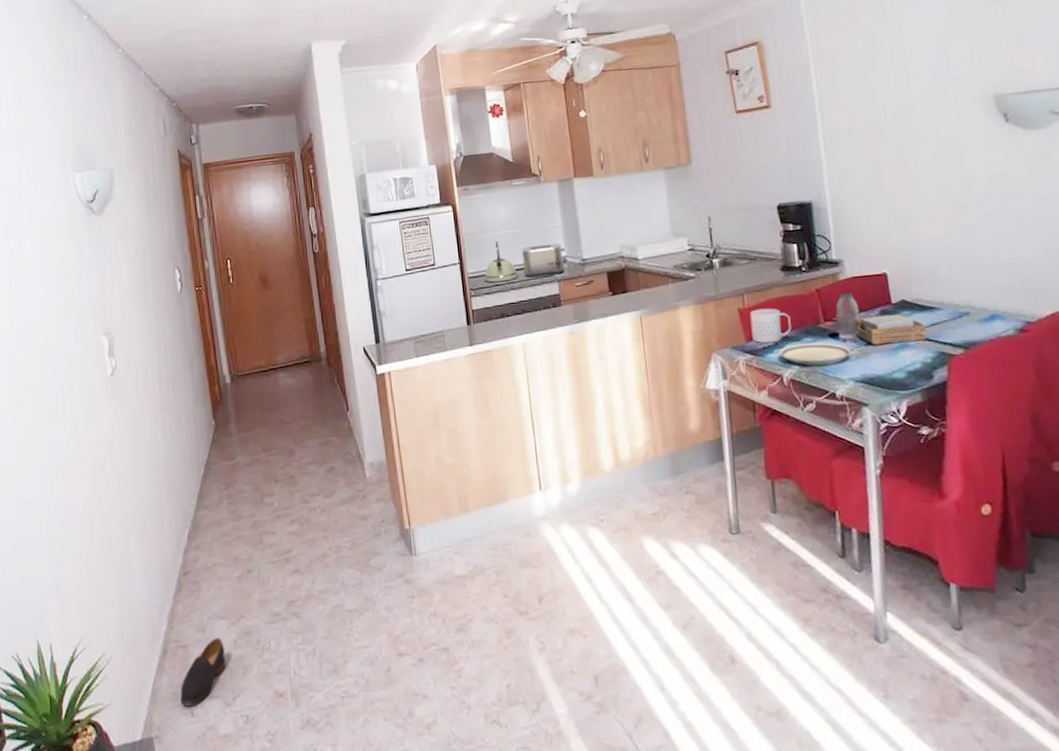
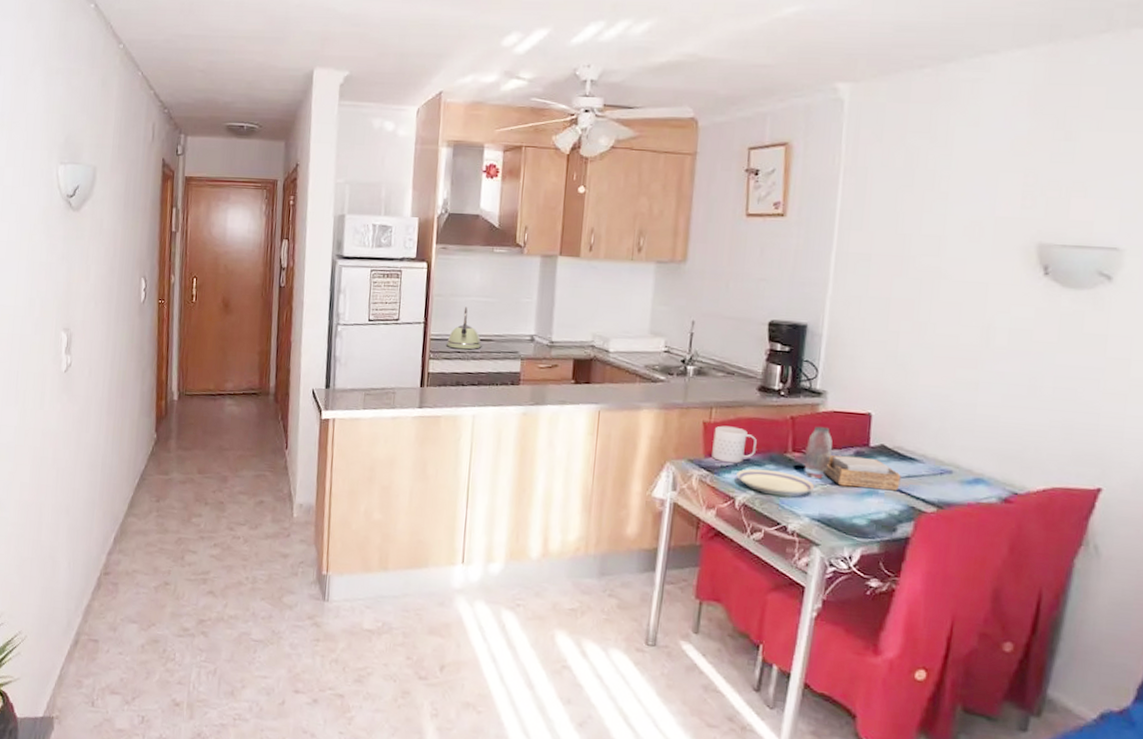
shoe: present [180,638,226,706] -> none [84,639,132,696]
toaster: present [521,243,566,278] -> none [487,318,535,353]

